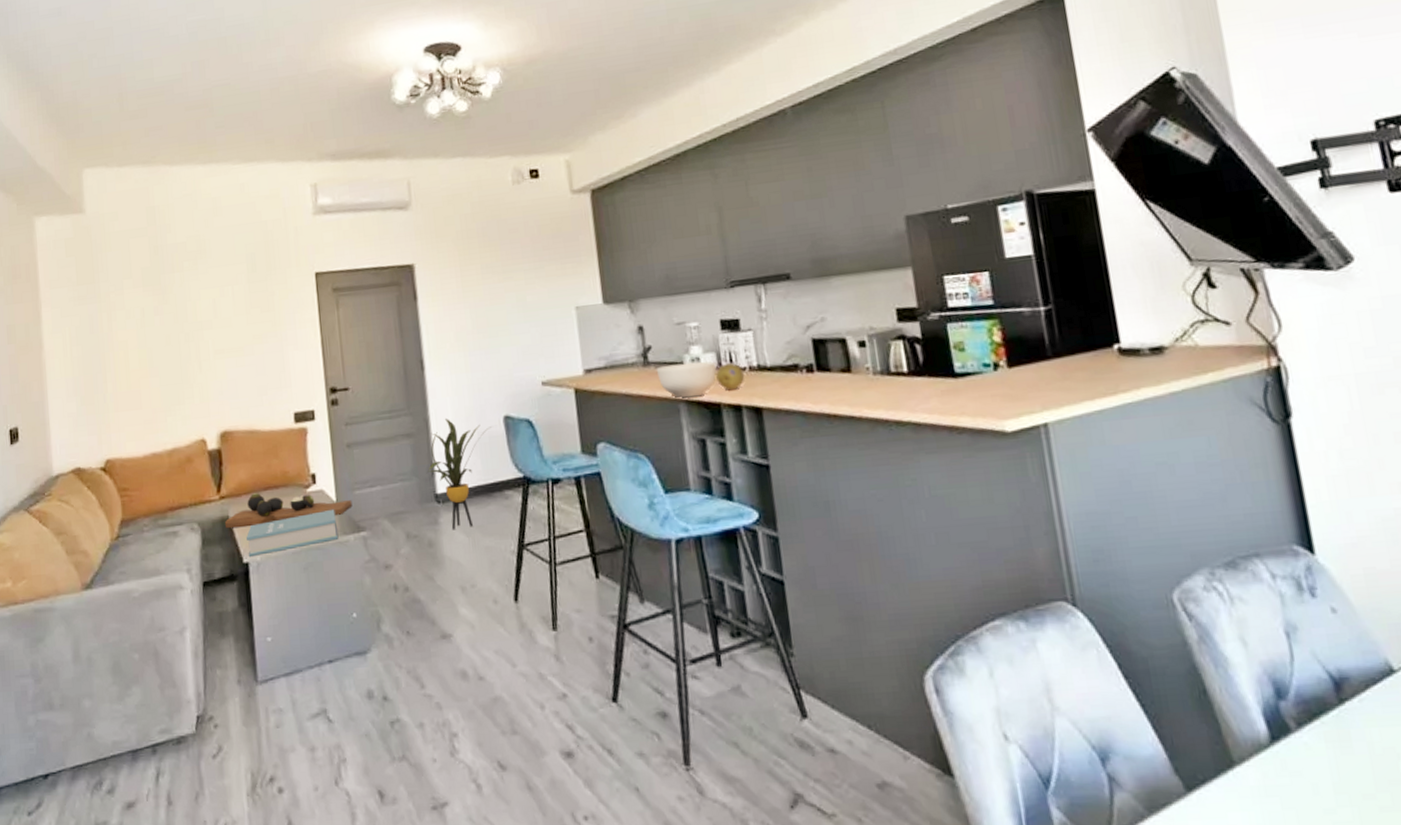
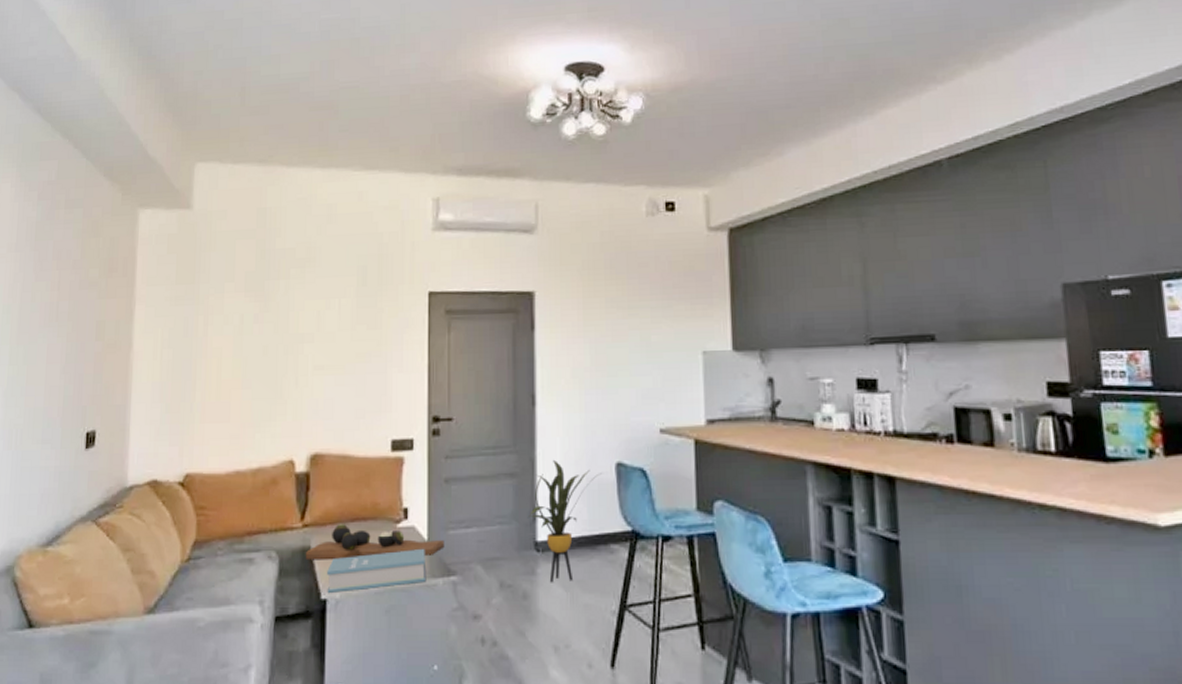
bowl: present [656,361,717,399] -> none [784,421,849,460]
fruit: present [716,362,744,391] -> none [848,425,878,455]

